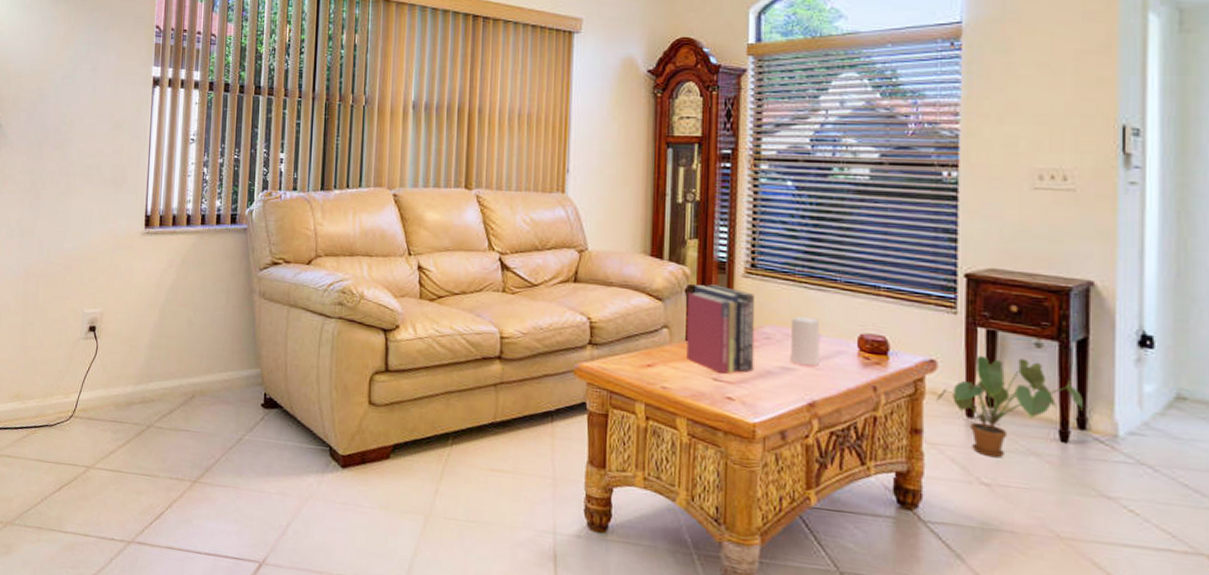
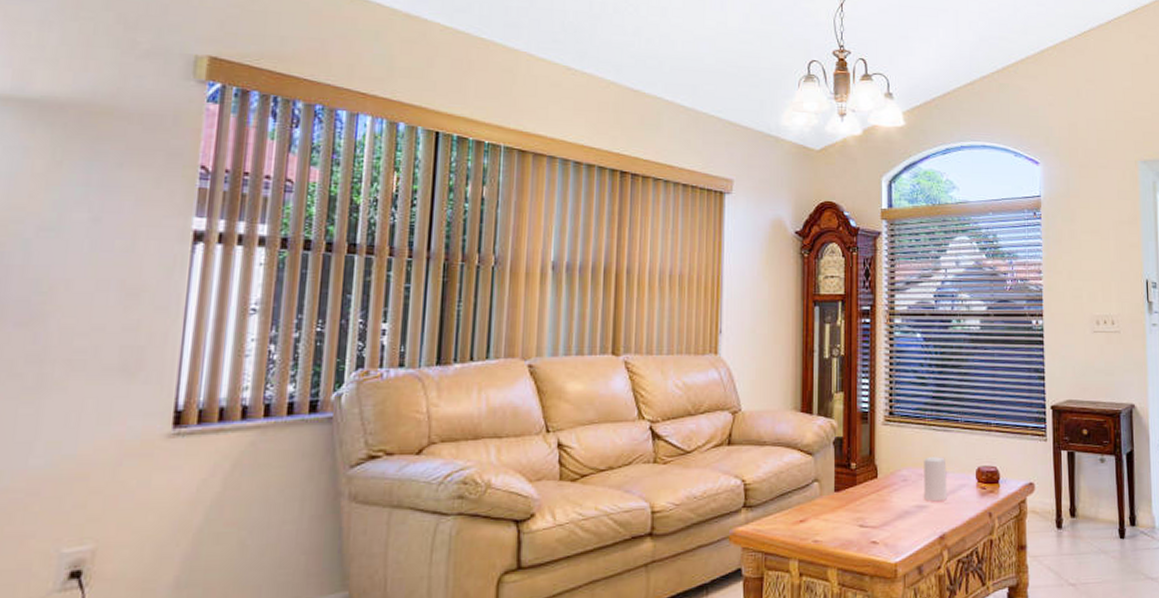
books: present [686,283,755,374] -> none [834,433,894,519]
house plant: present [936,355,1083,458] -> none [1035,473,1133,561]

